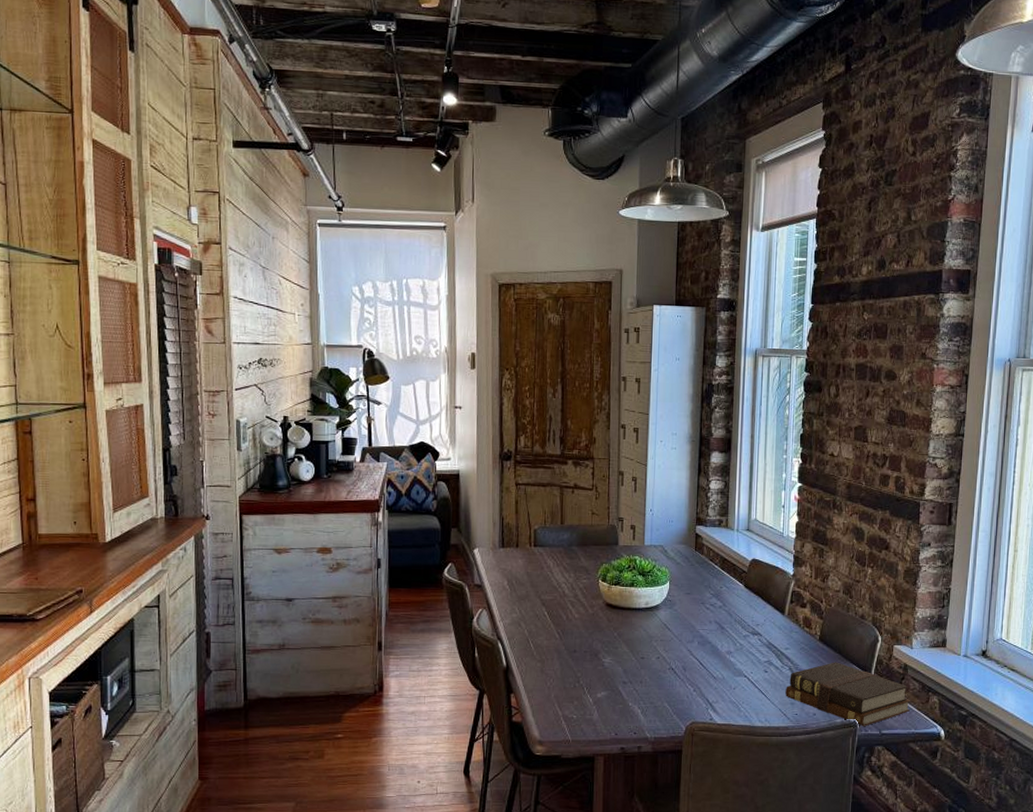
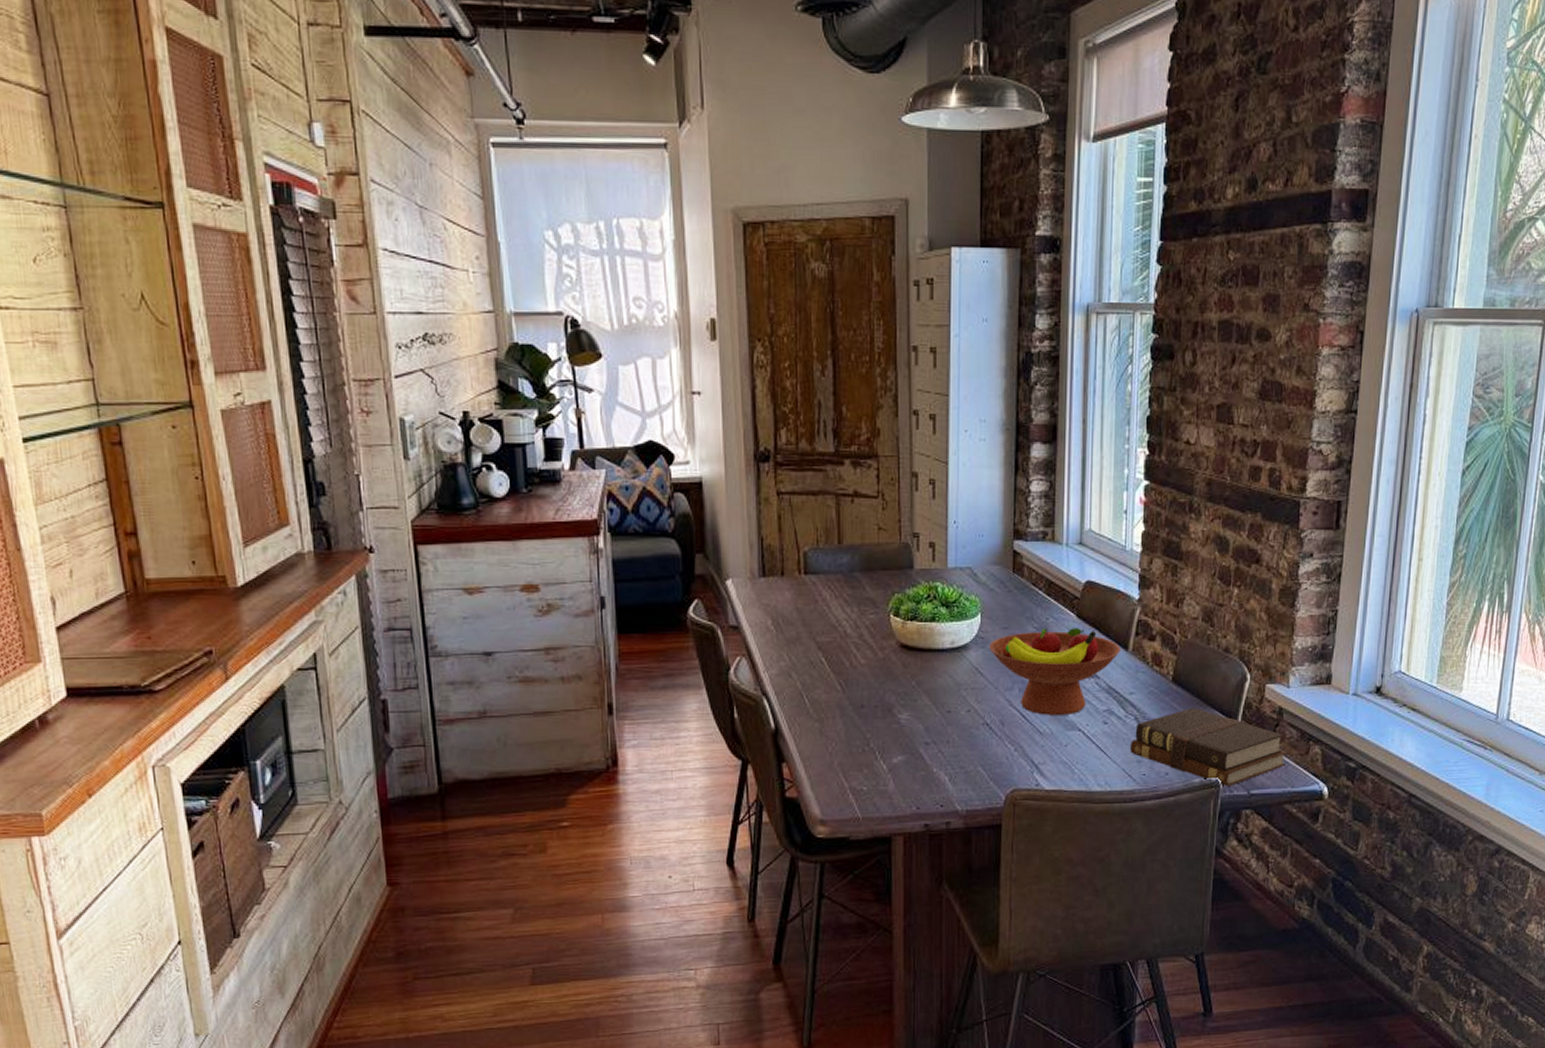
fruit bowl: none [675,594,778,664] -> present [989,627,1120,715]

